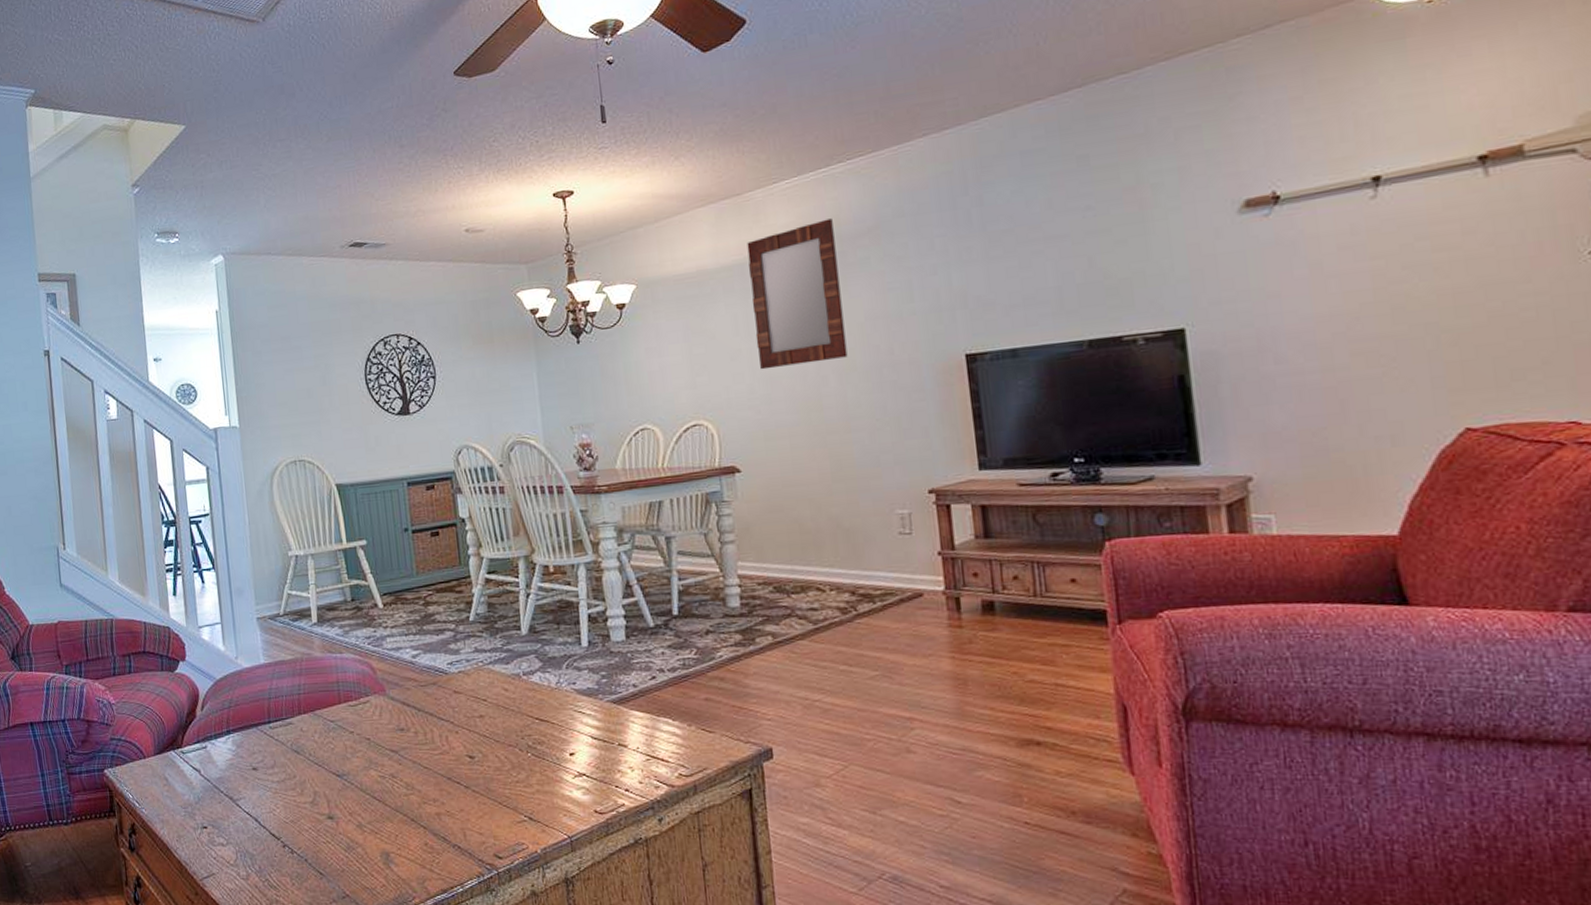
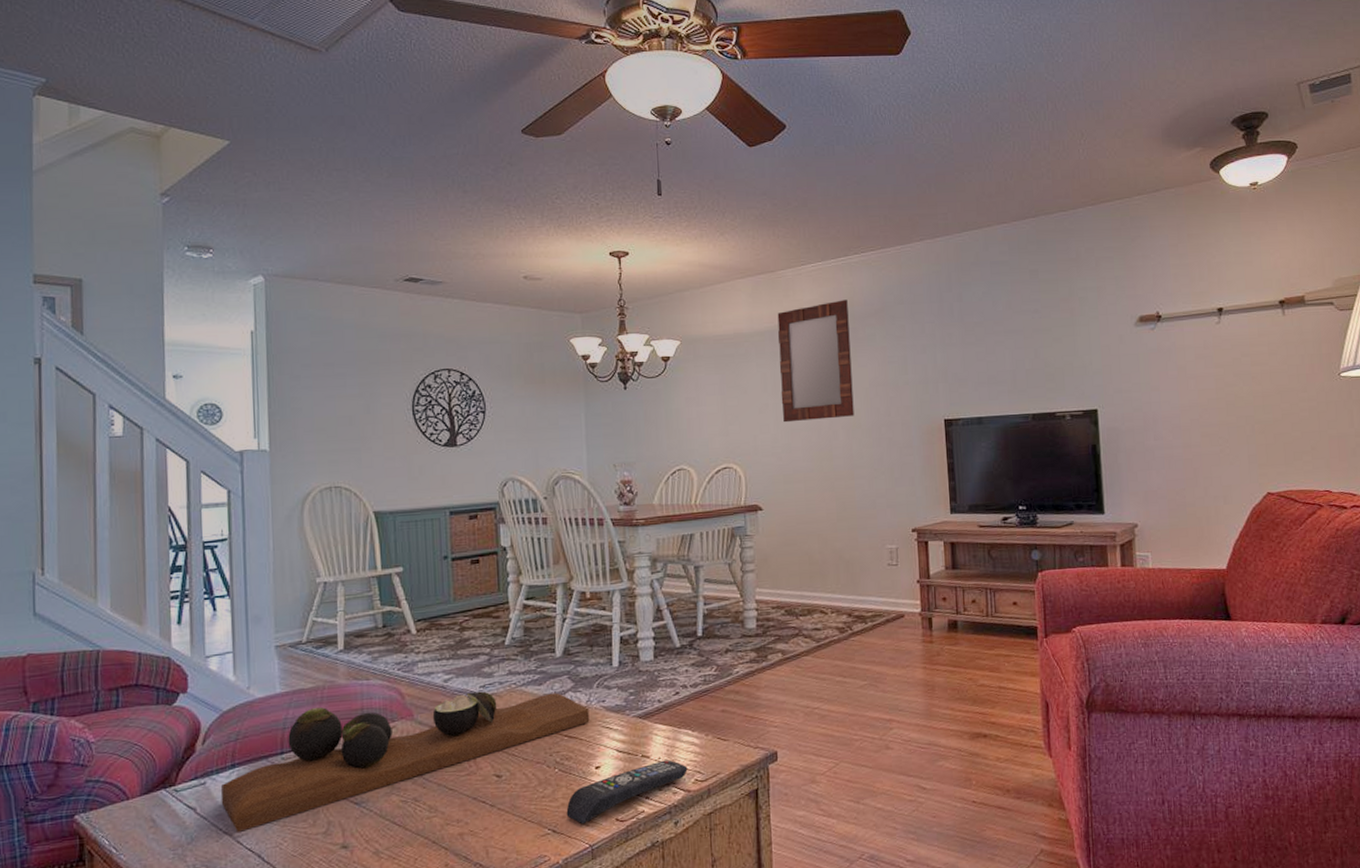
decorative tray: none [219,668,561,795] -> present [220,691,590,832]
remote control: none [542,750,670,814] -> present [566,760,688,825]

